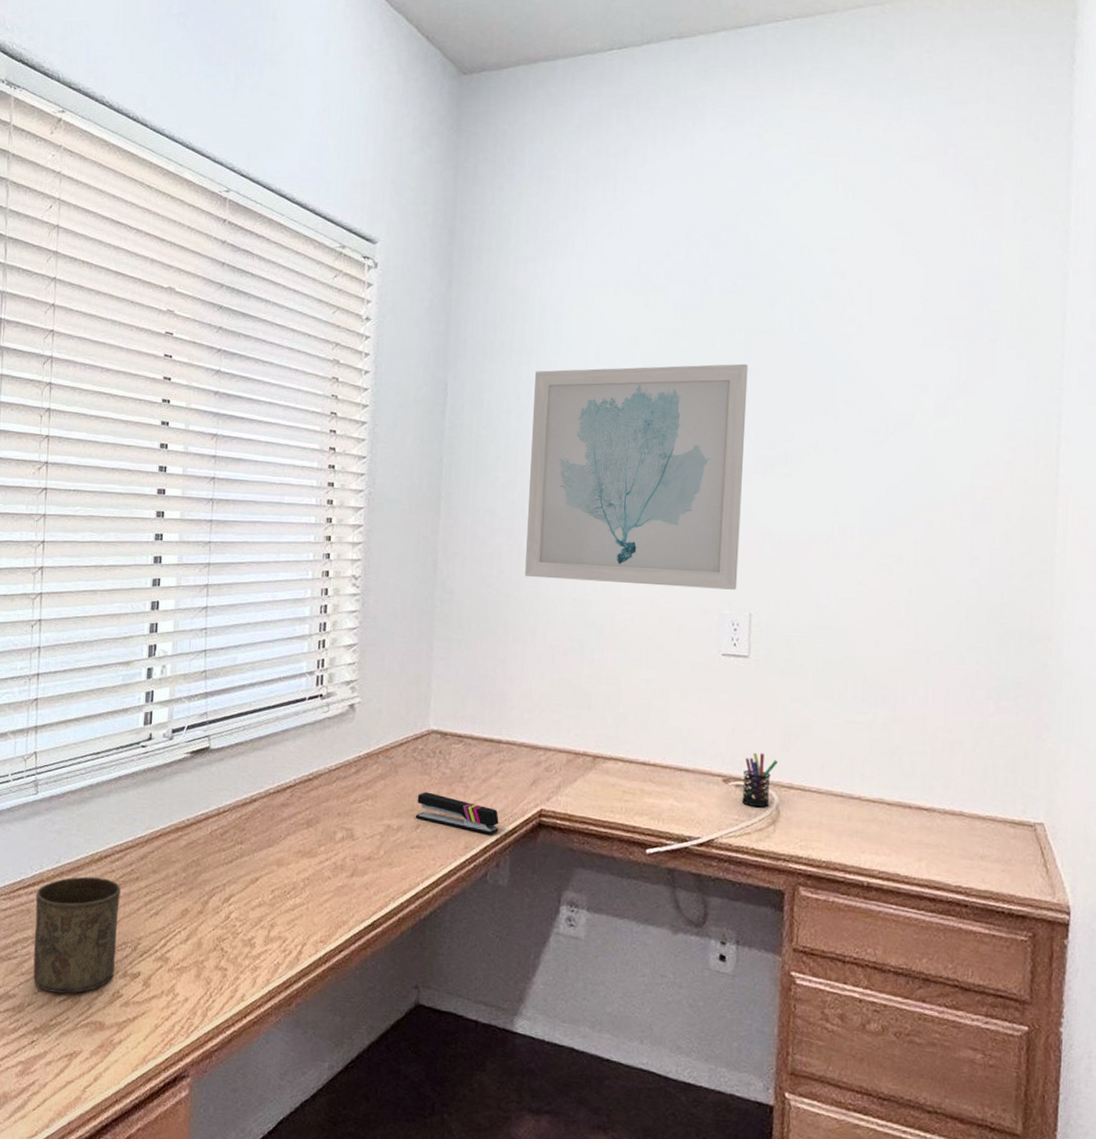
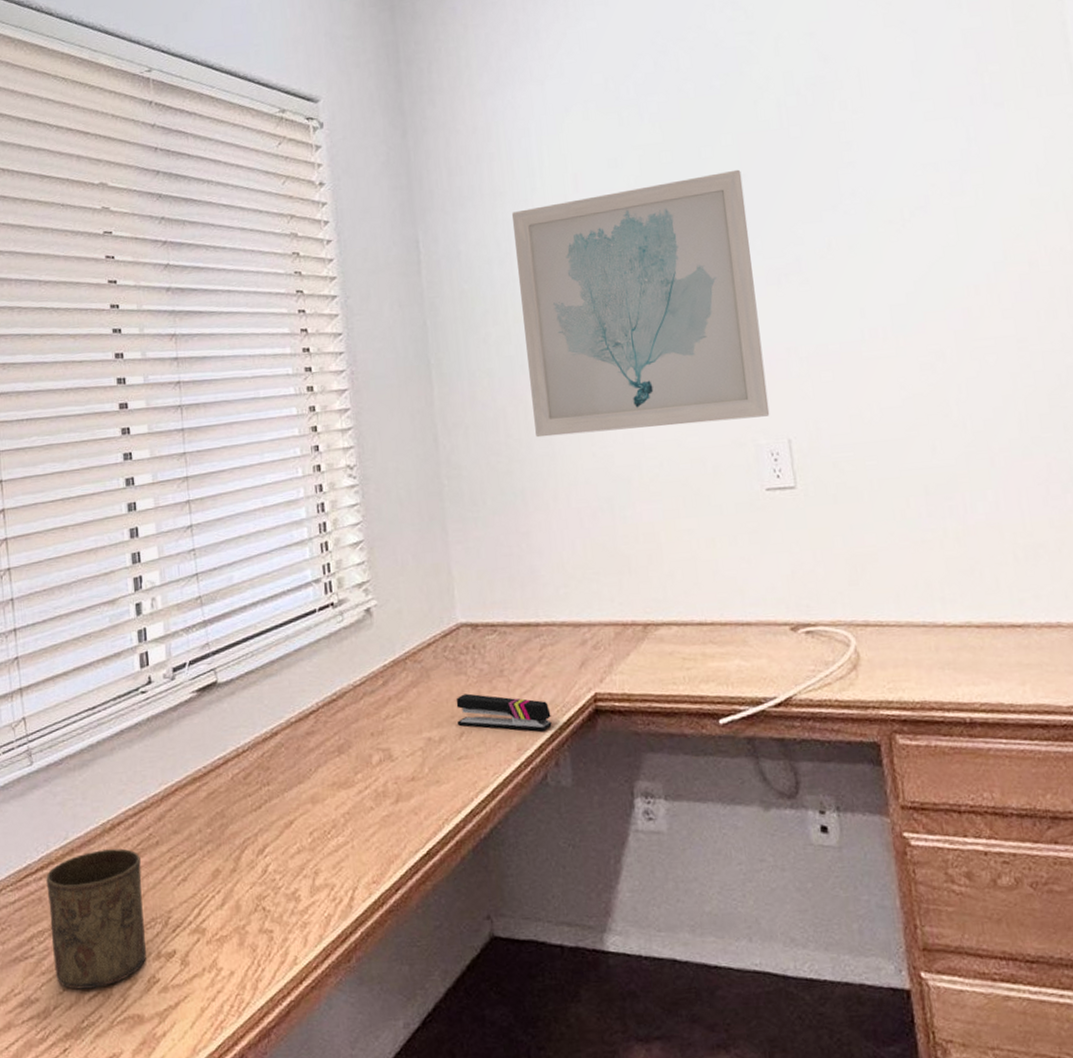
pen holder: present [742,752,778,808] -> none [811,591,848,653]

